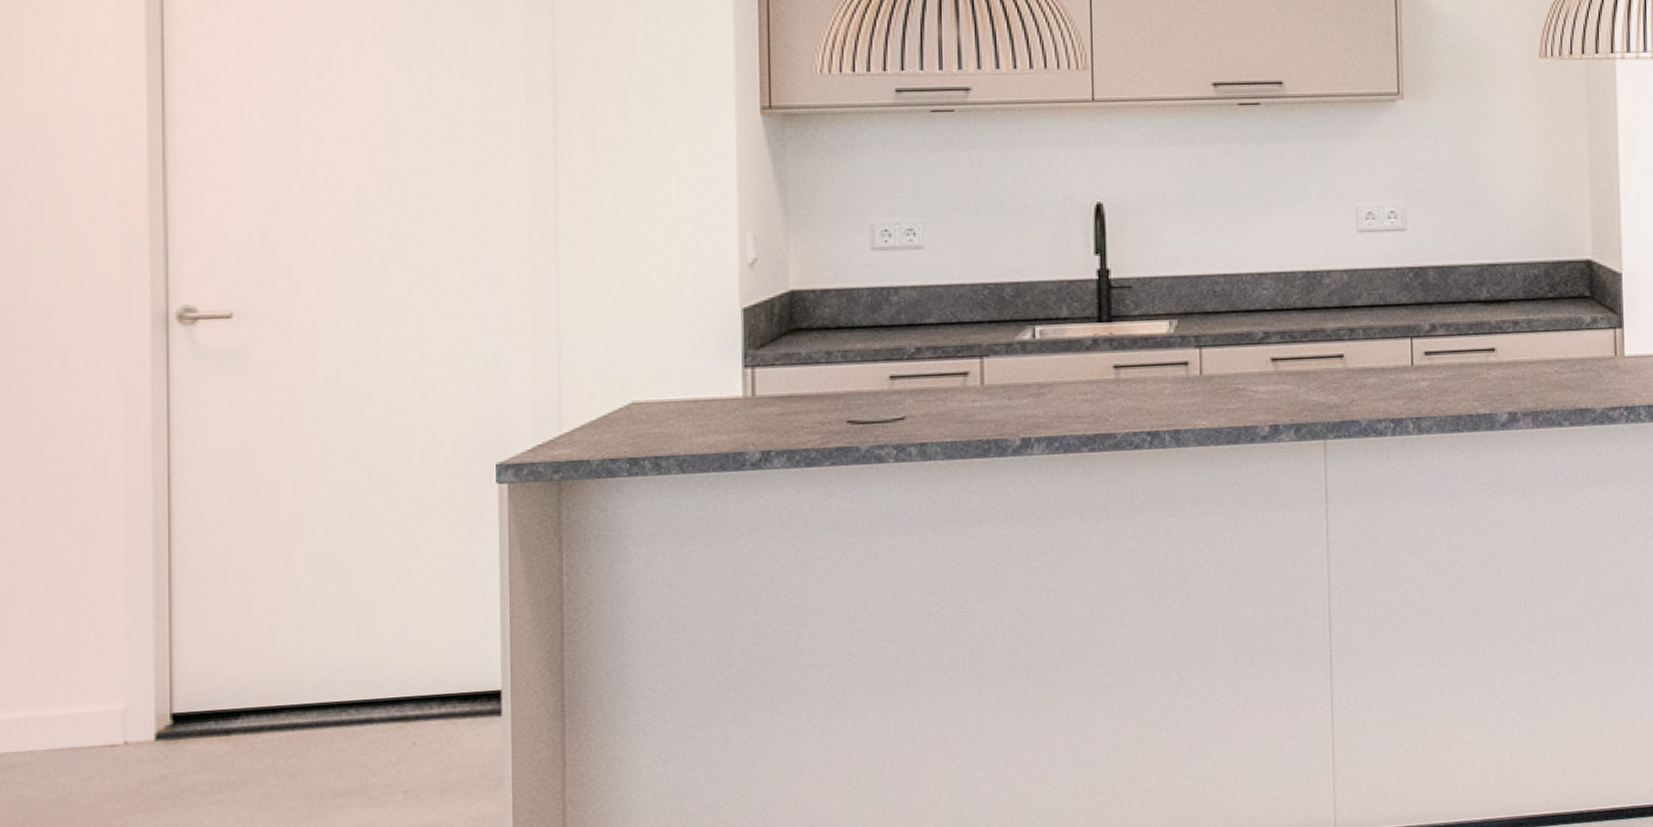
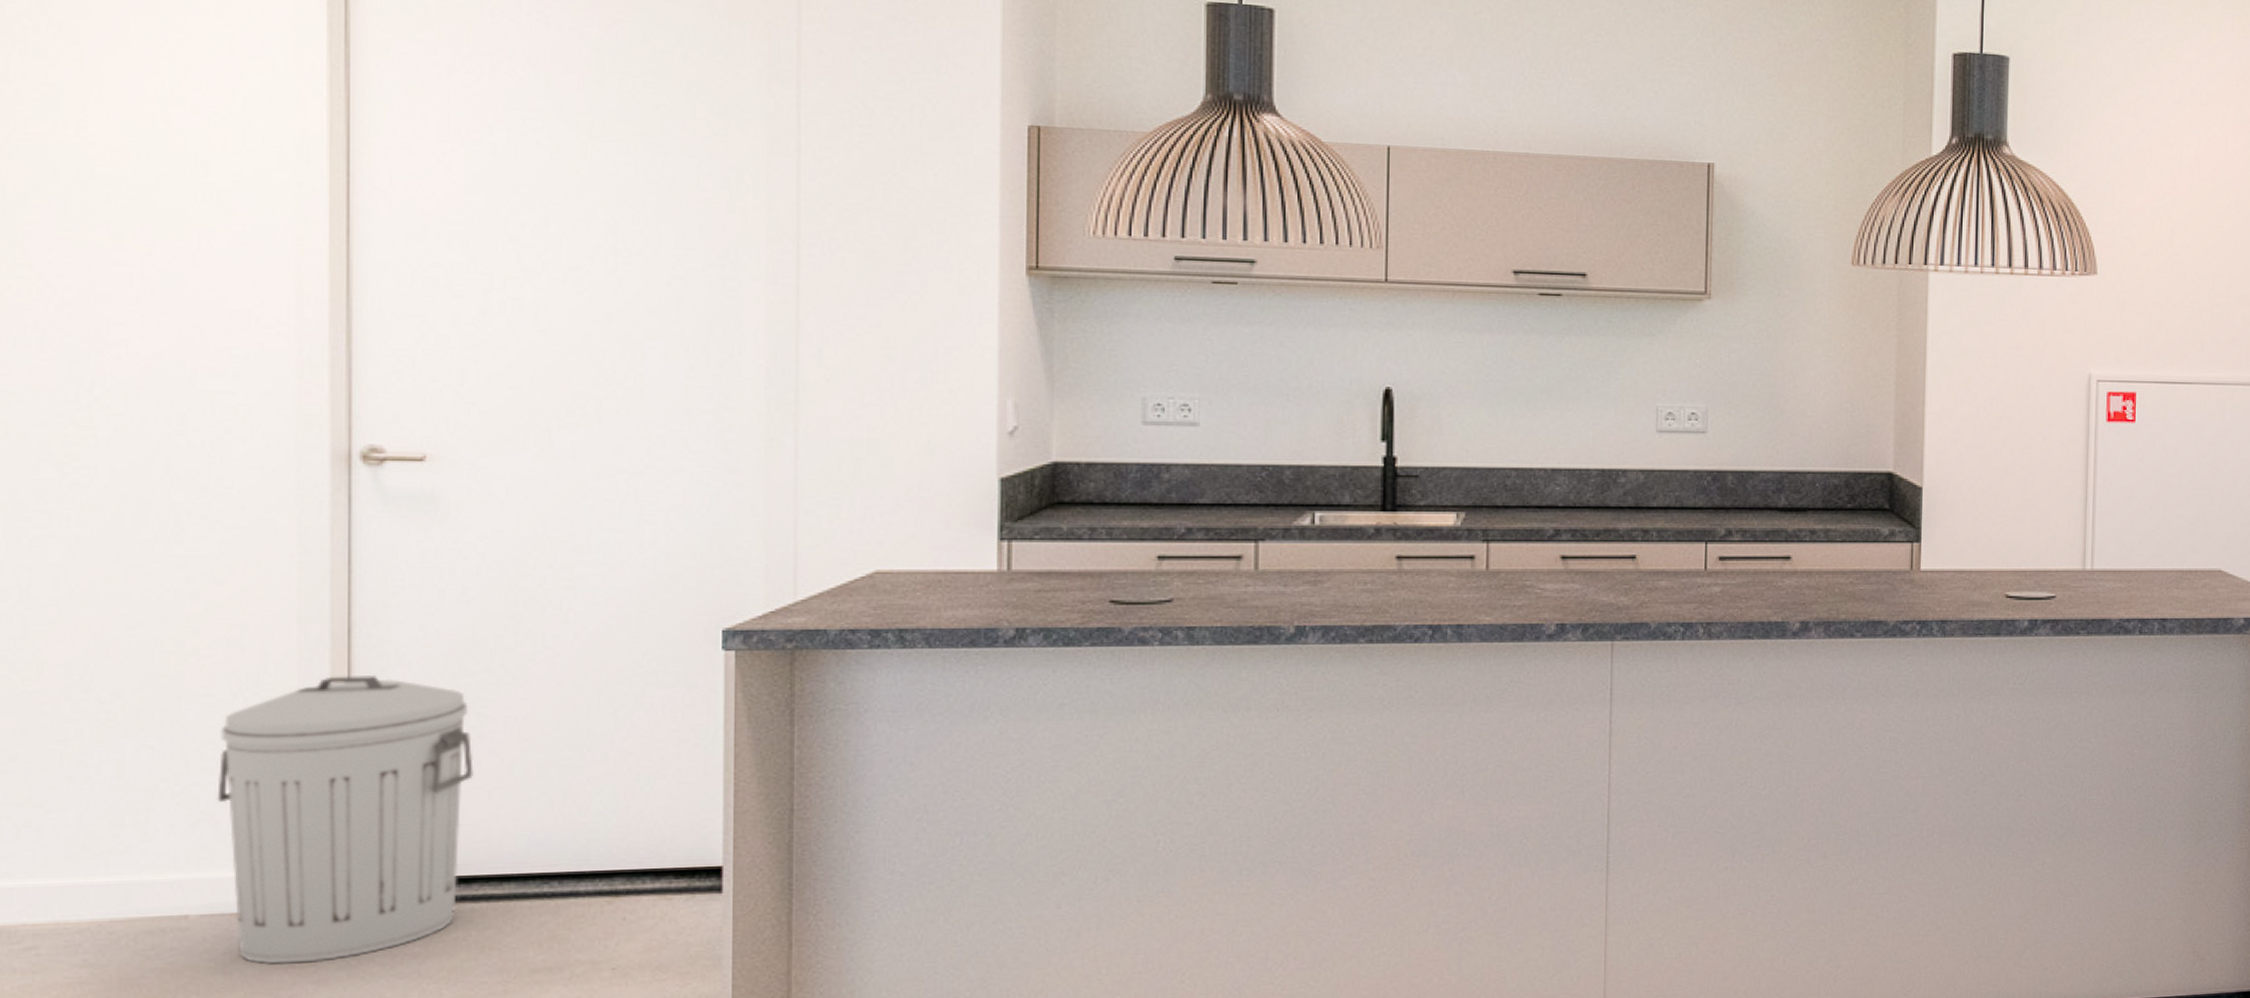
trash can: none [57,519,279,796] -> present [217,674,474,965]

